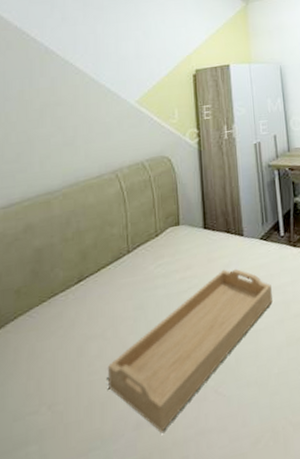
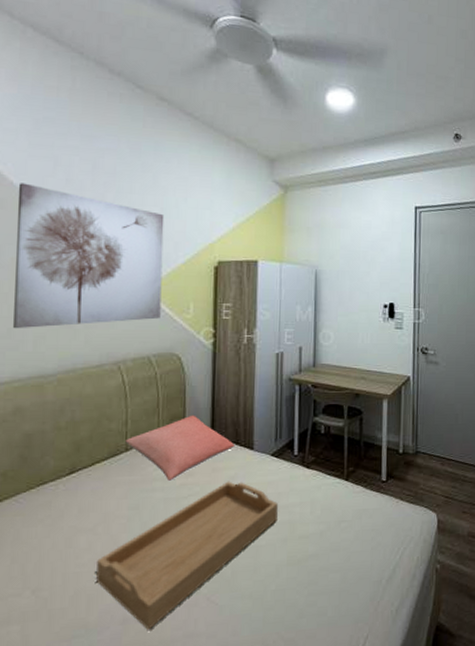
wall art: none [21,25,150,153] -> present [13,183,165,329]
pillow: none [127,210,227,277] -> present [125,415,236,481]

